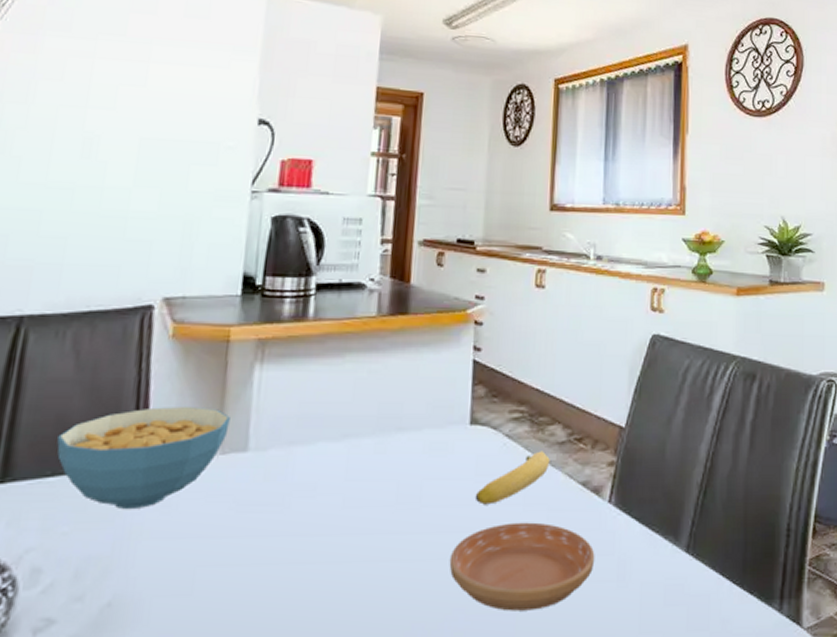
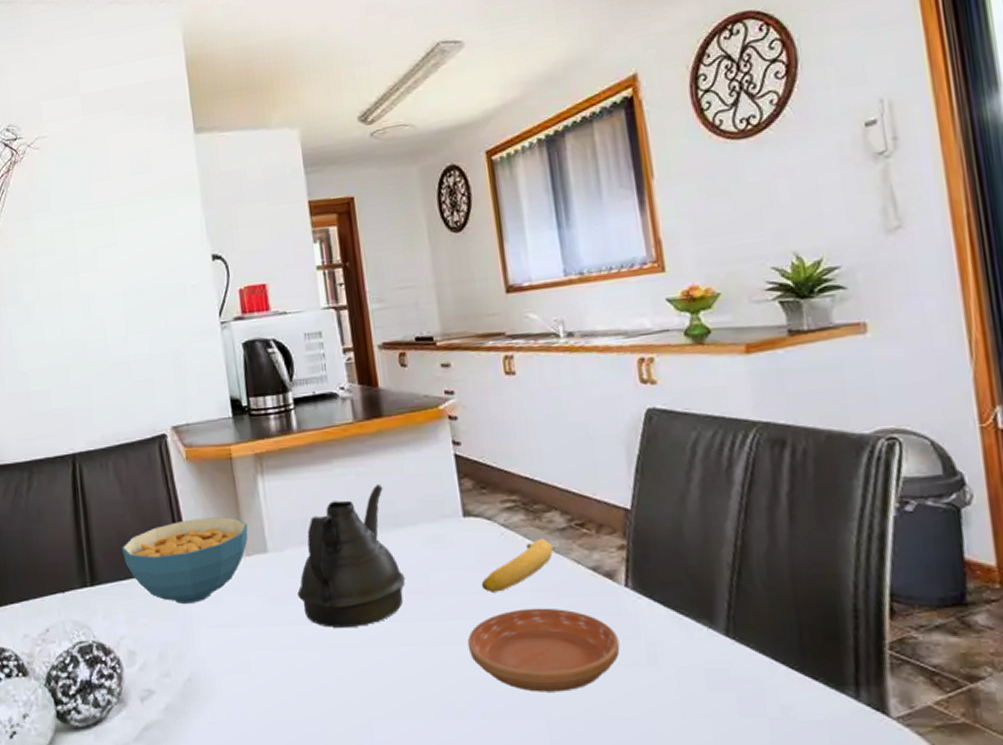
teapot: none [272,384,399,540] -> present [297,484,406,628]

